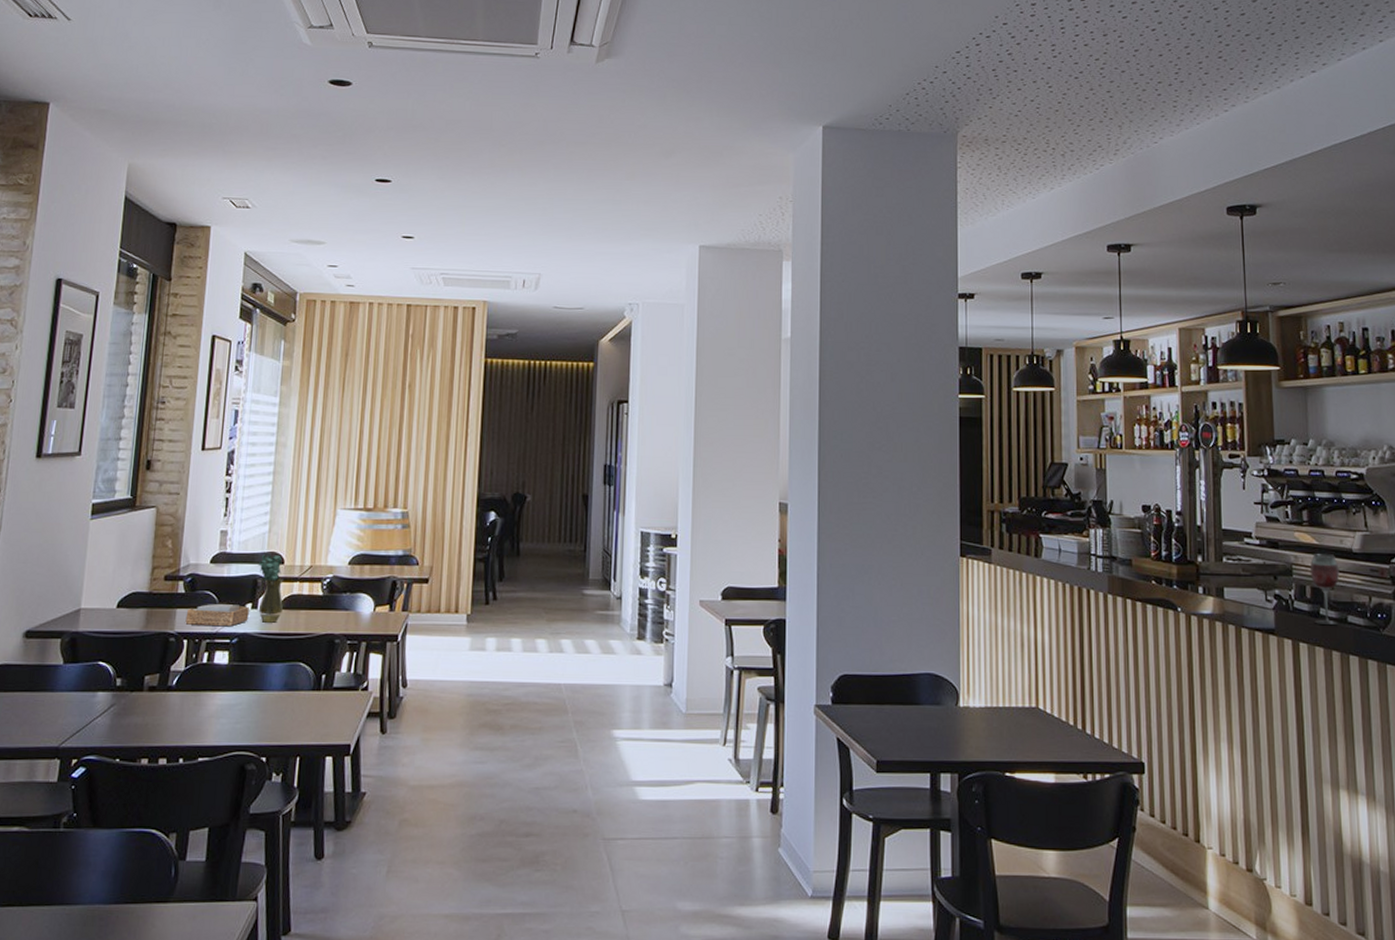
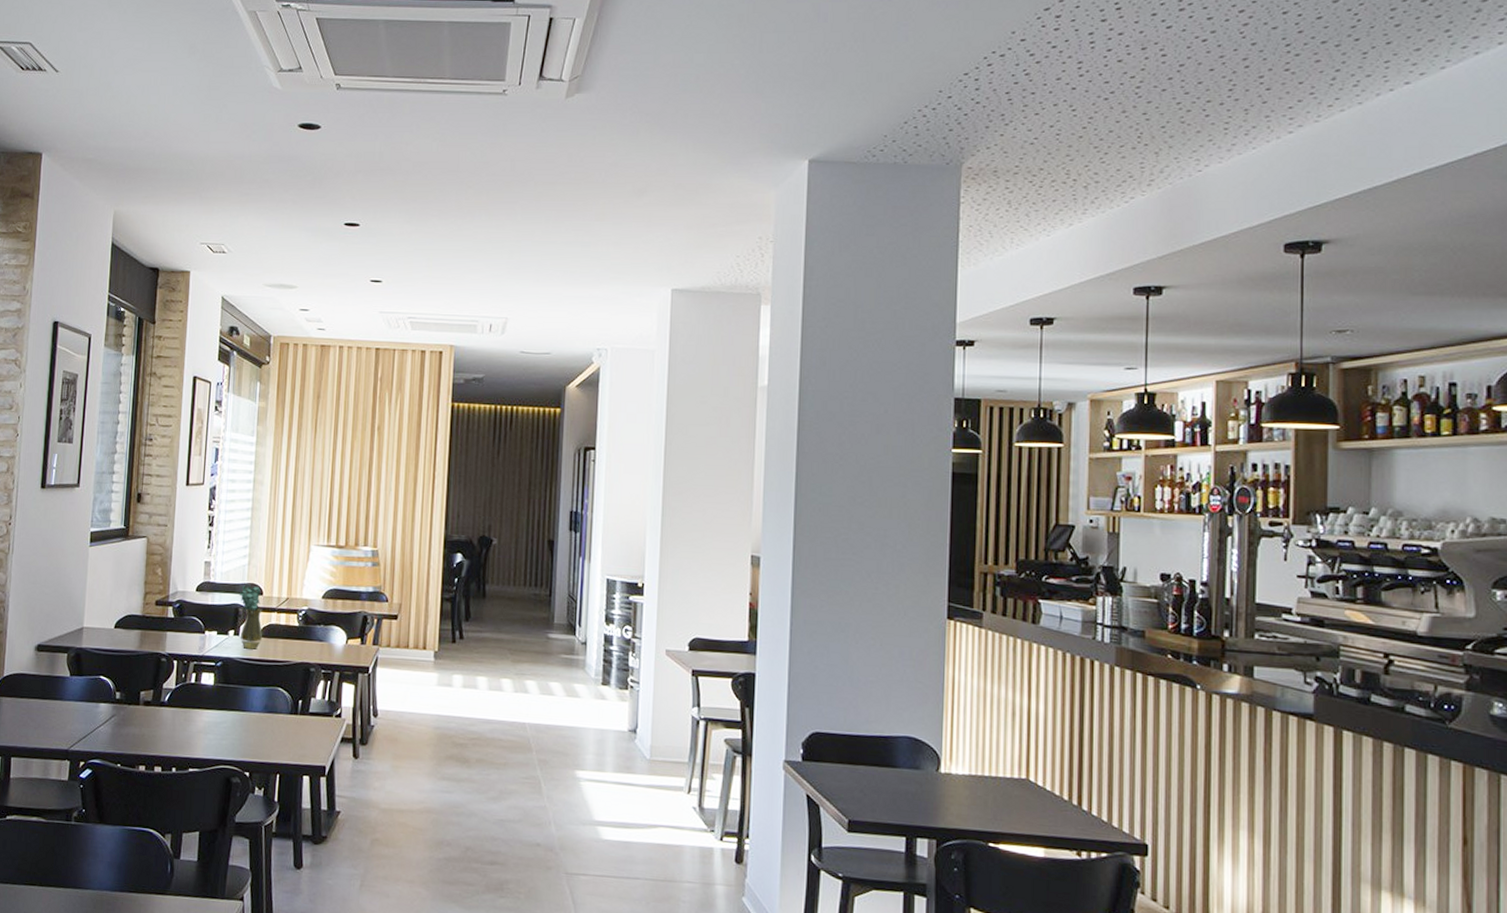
napkin holder: present [185,604,249,627] -> none [175,629,232,651]
wineglass: present [1309,552,1340,626] -> none [1361,633,1399,715]

